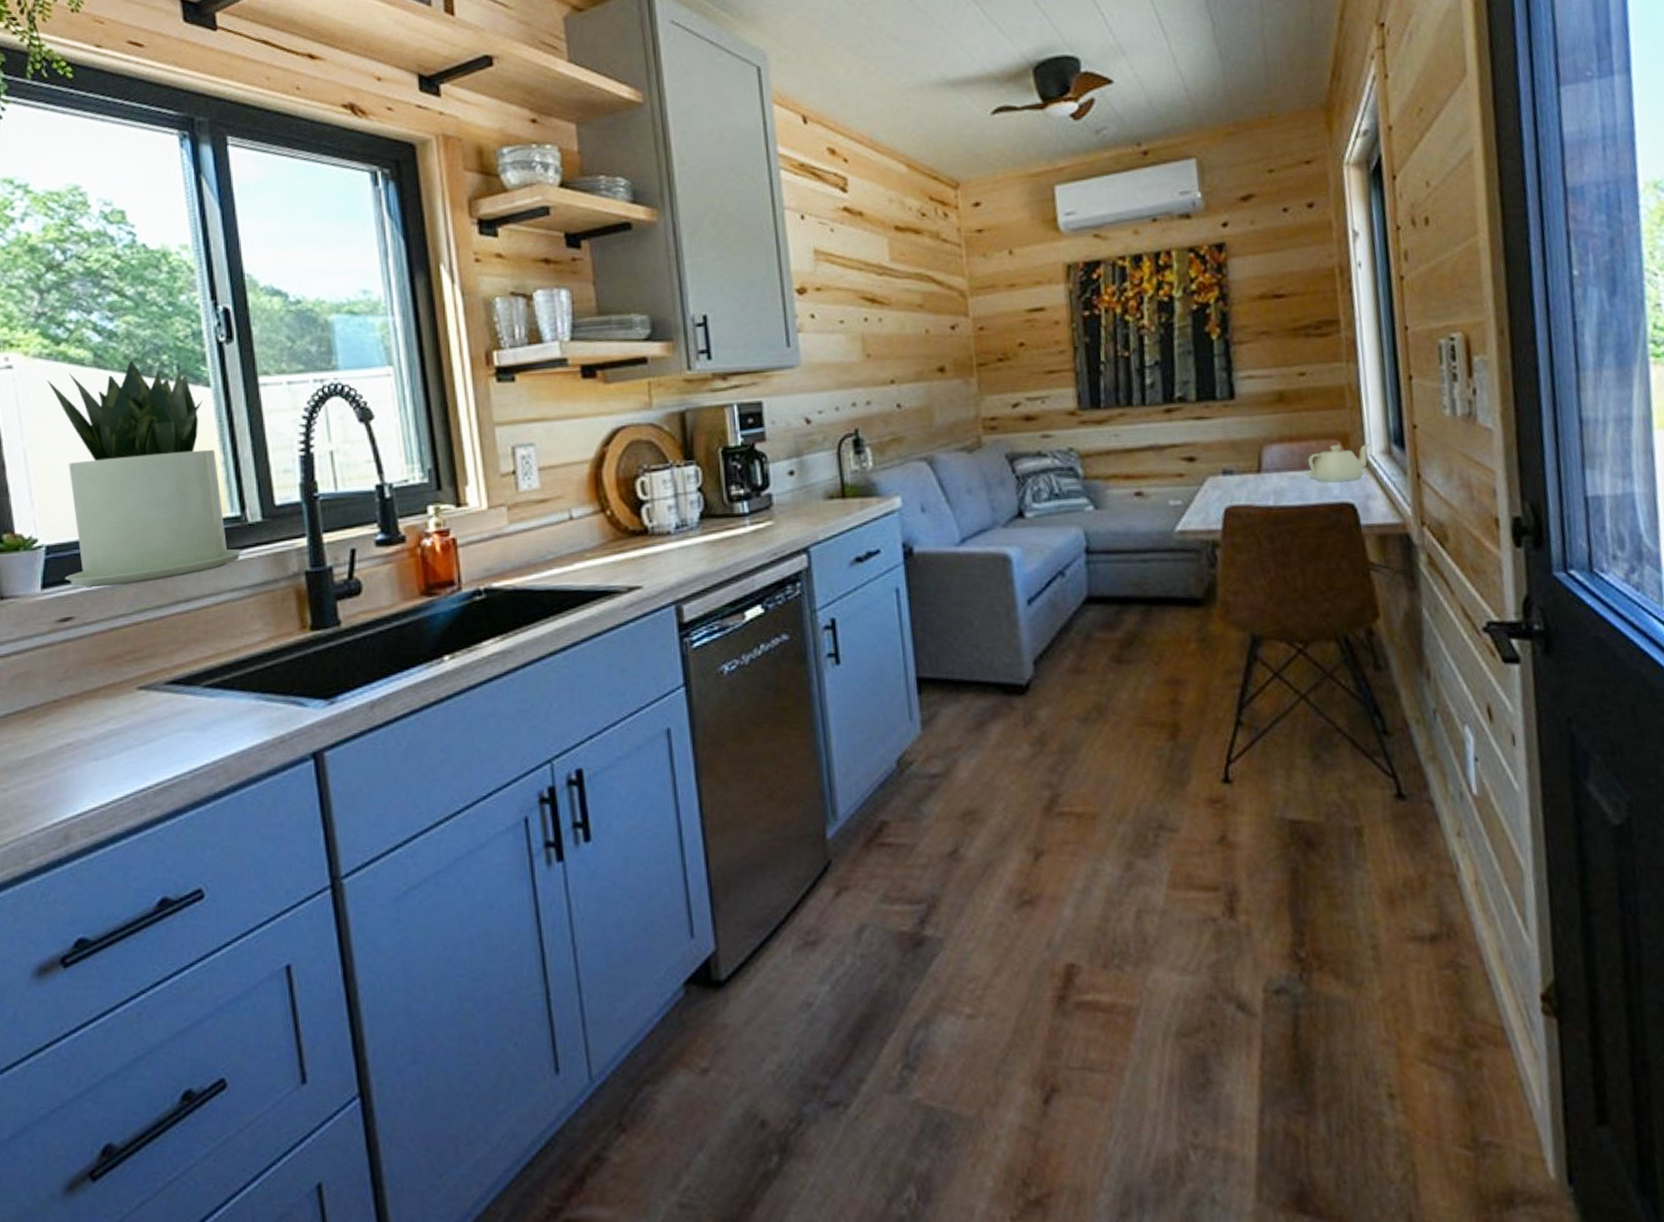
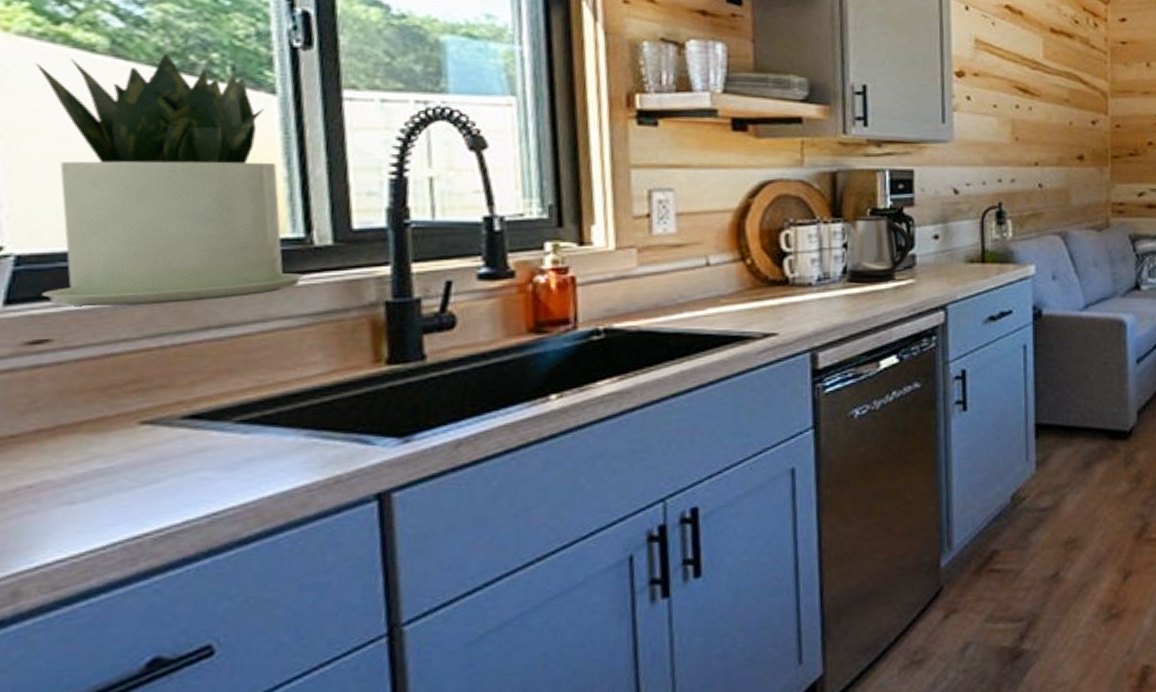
kettle: none [696,454,766,530] -> present [843,215,910,284]

